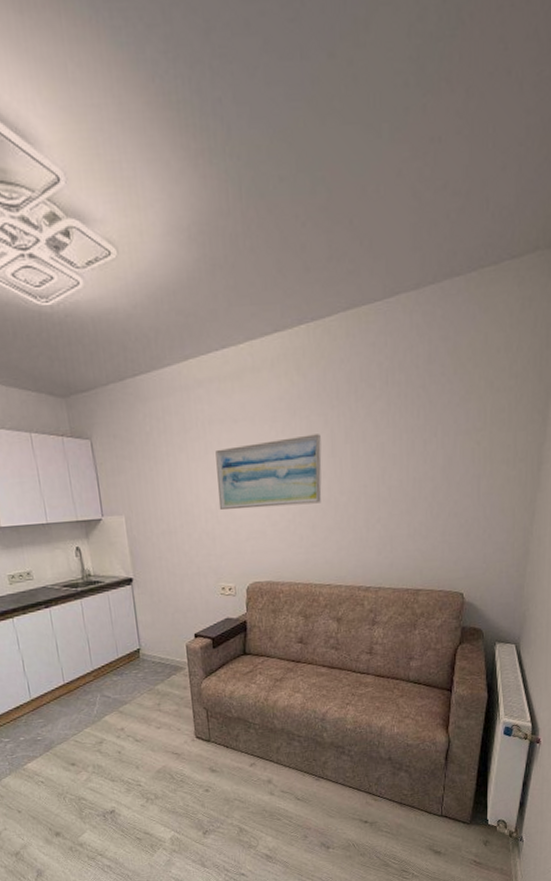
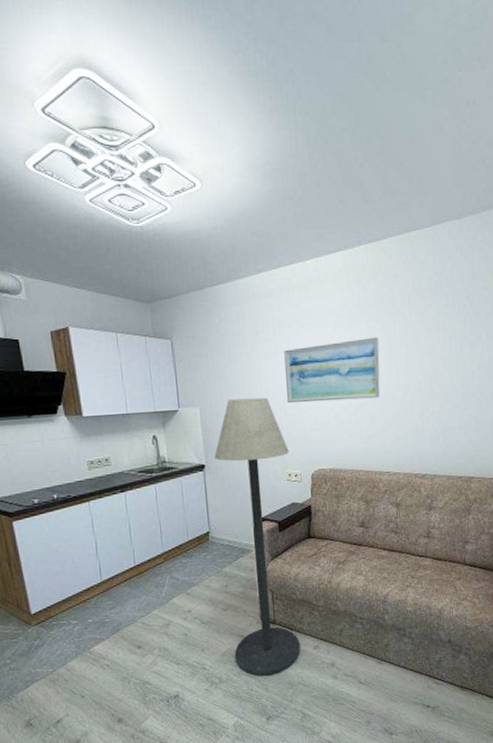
floor lamp: none [142,504,237,793] -> present [214,397,301,676]

